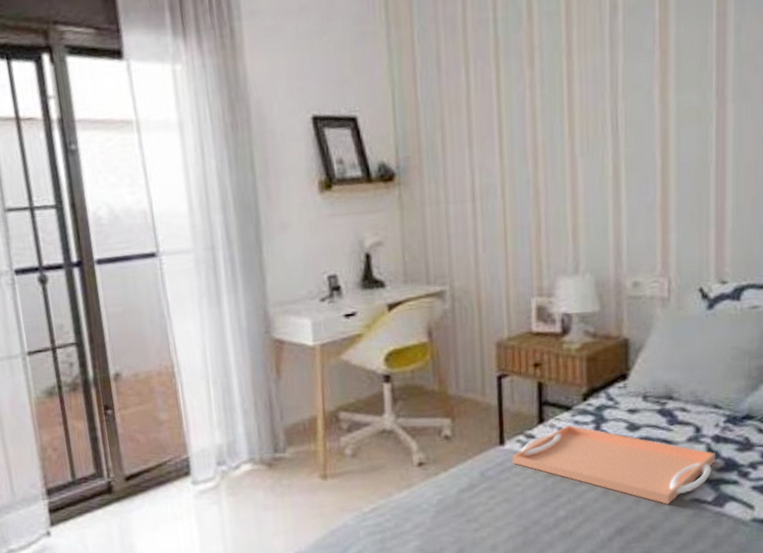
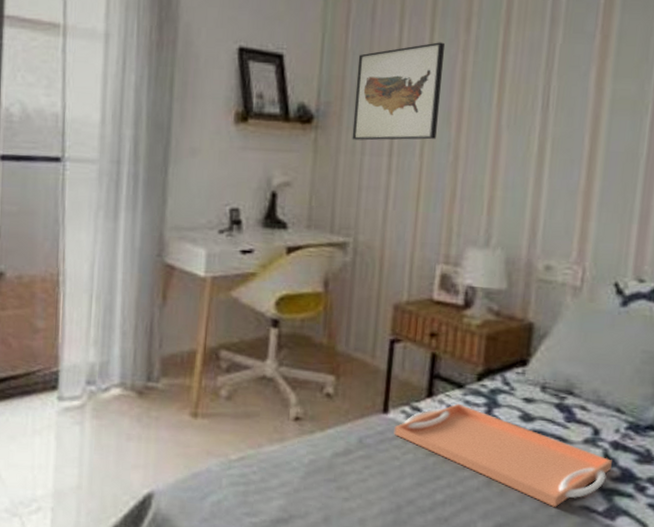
wall art: none [430,81,515,191] -> present [352,42,445,141]

